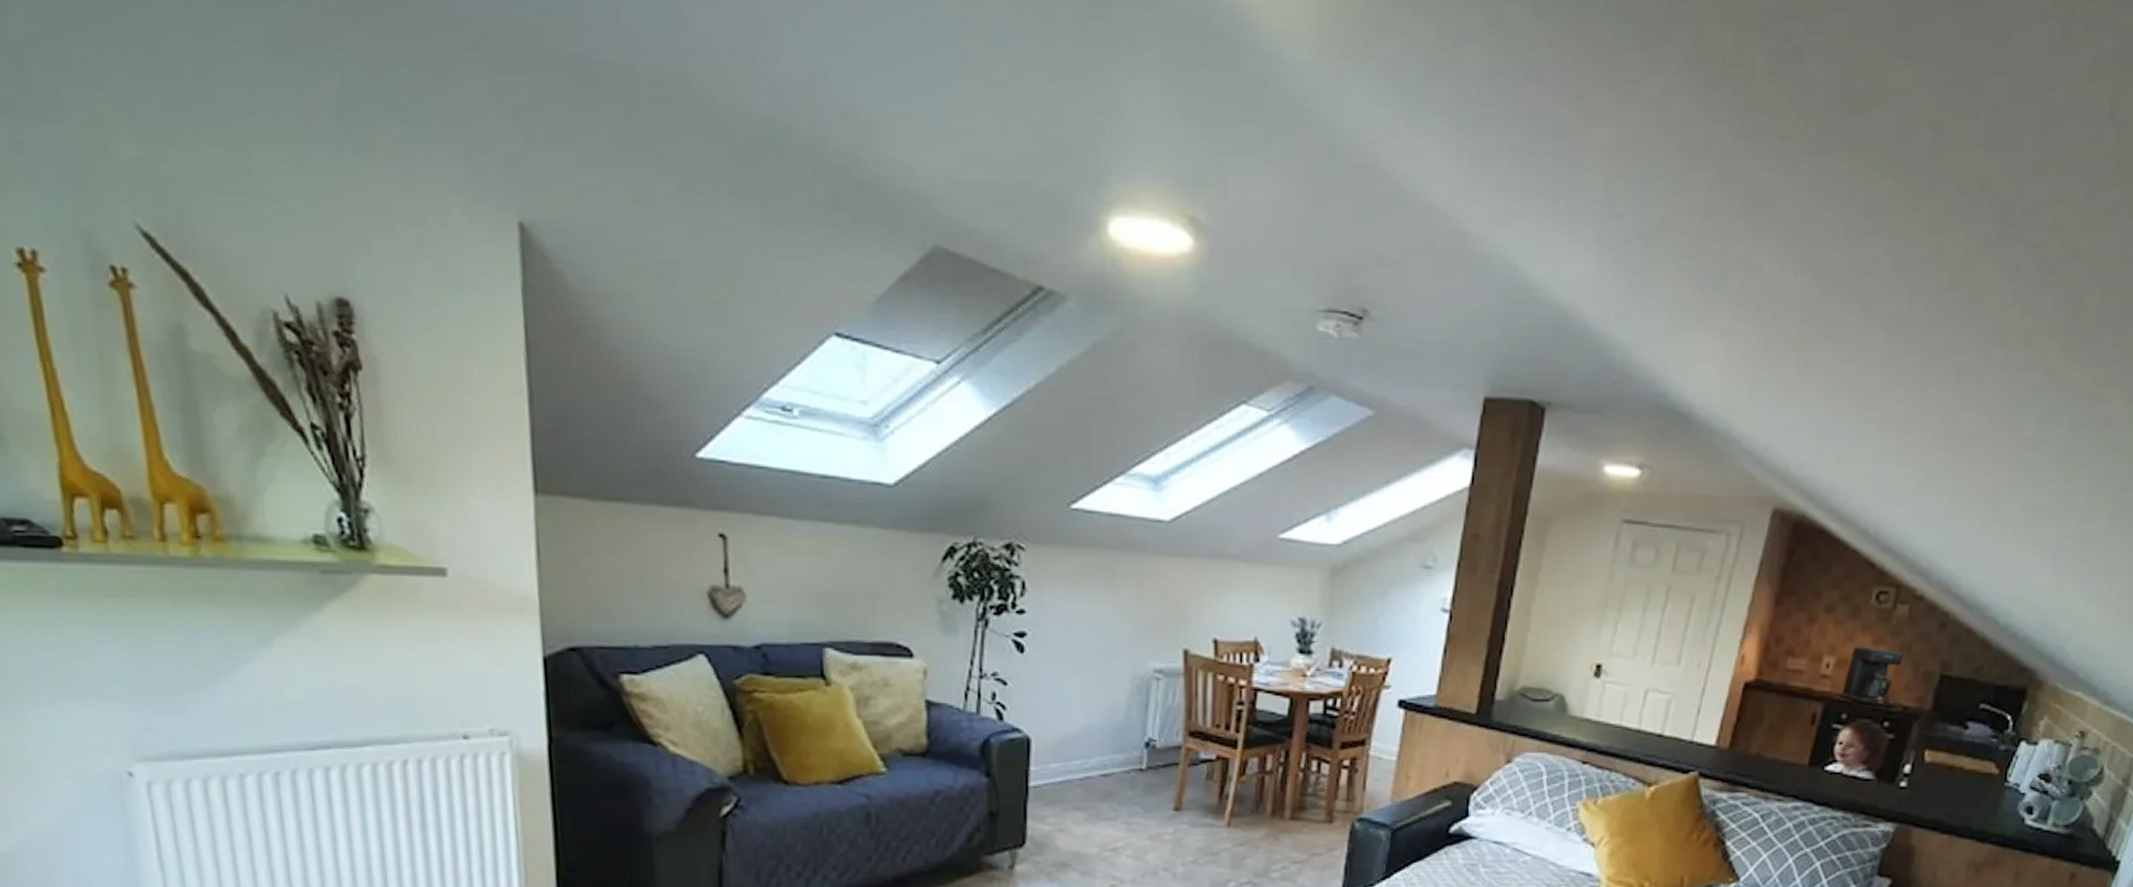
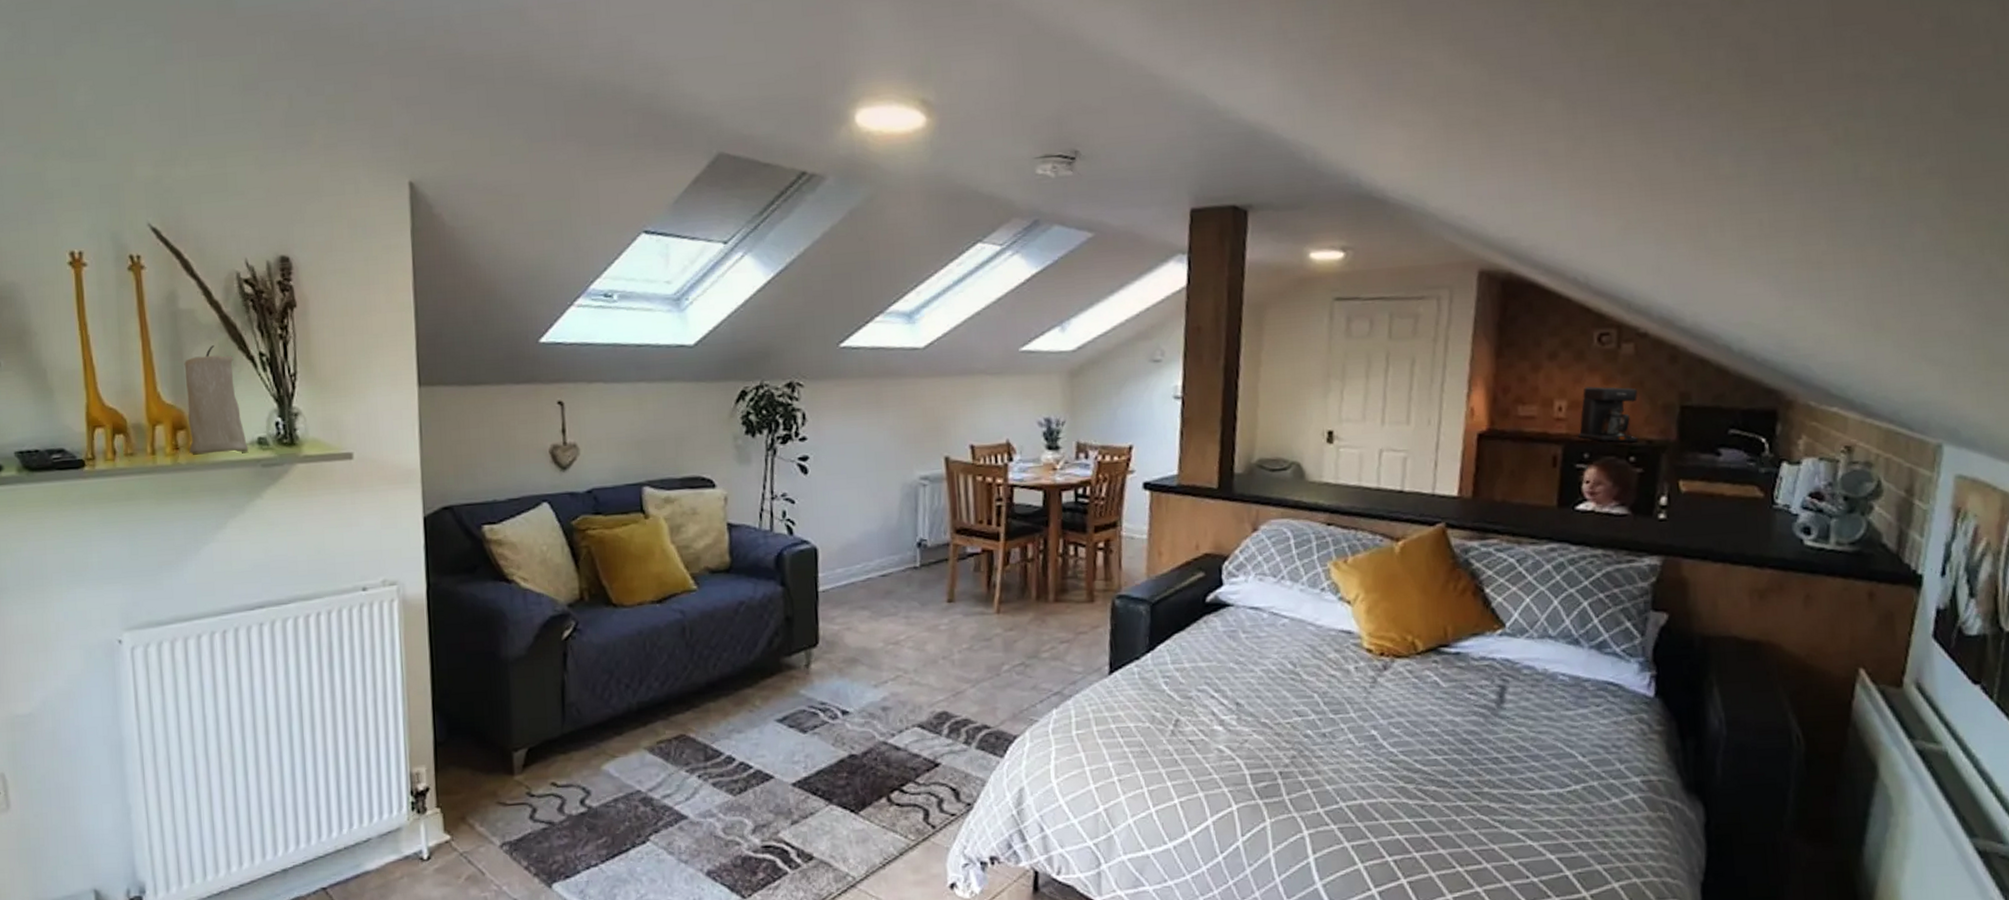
candle: none [201,406,301,552] -> present [184,345,249,455]

